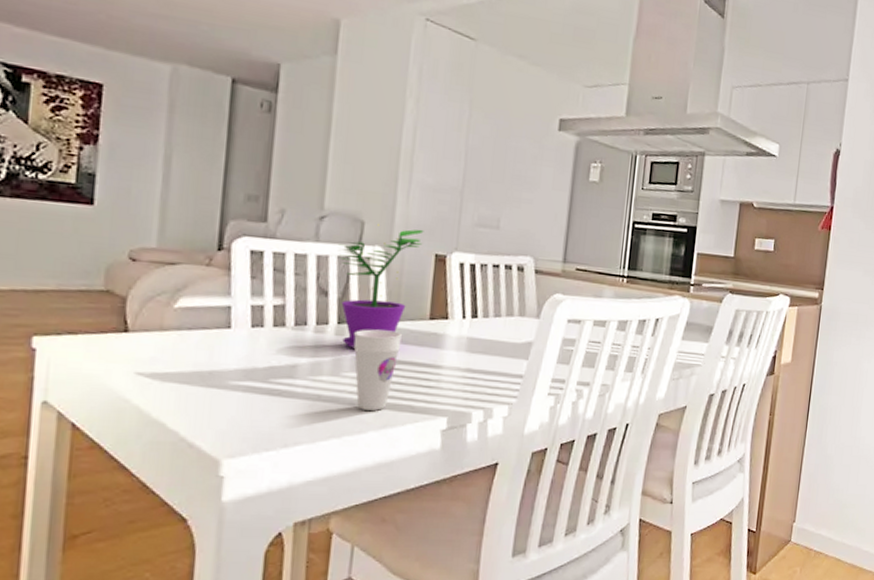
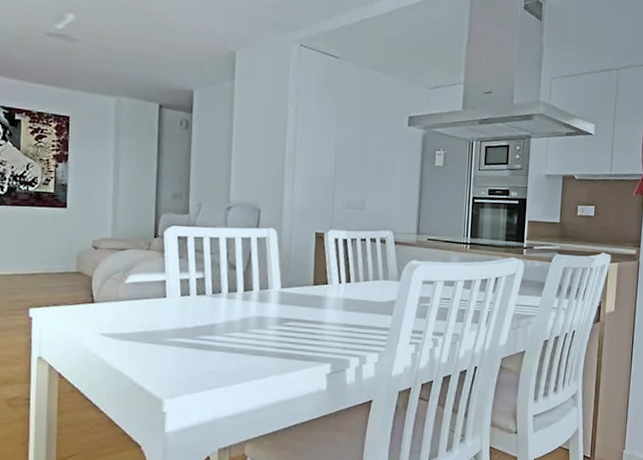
flower pot: present [339,223,424,348] -> none [242,210,306,310]
cup: present [353,329,402,411] -> none [256,294,293,359]

